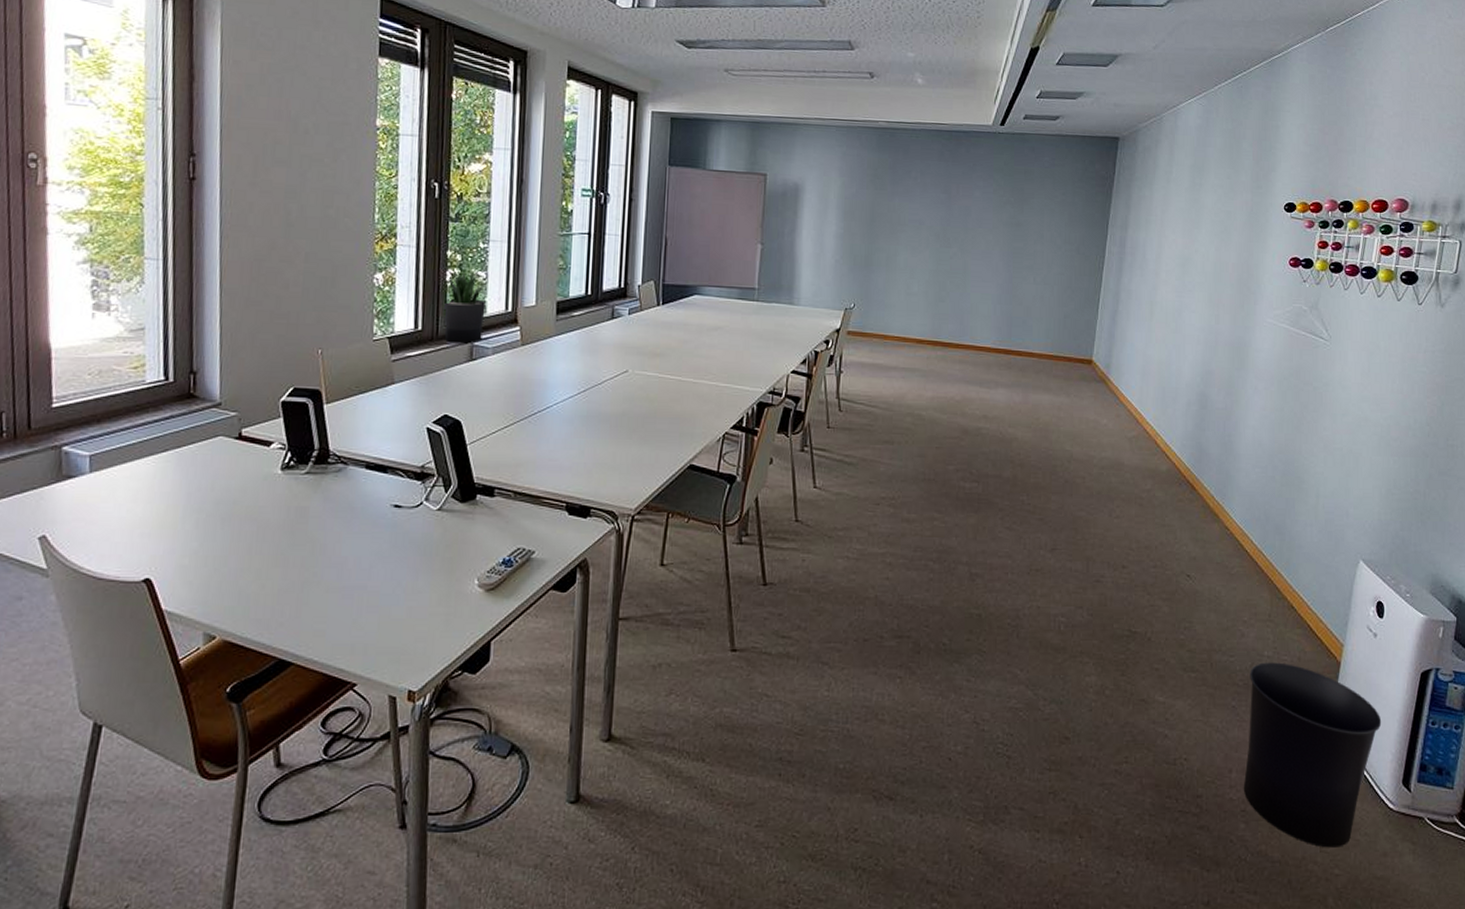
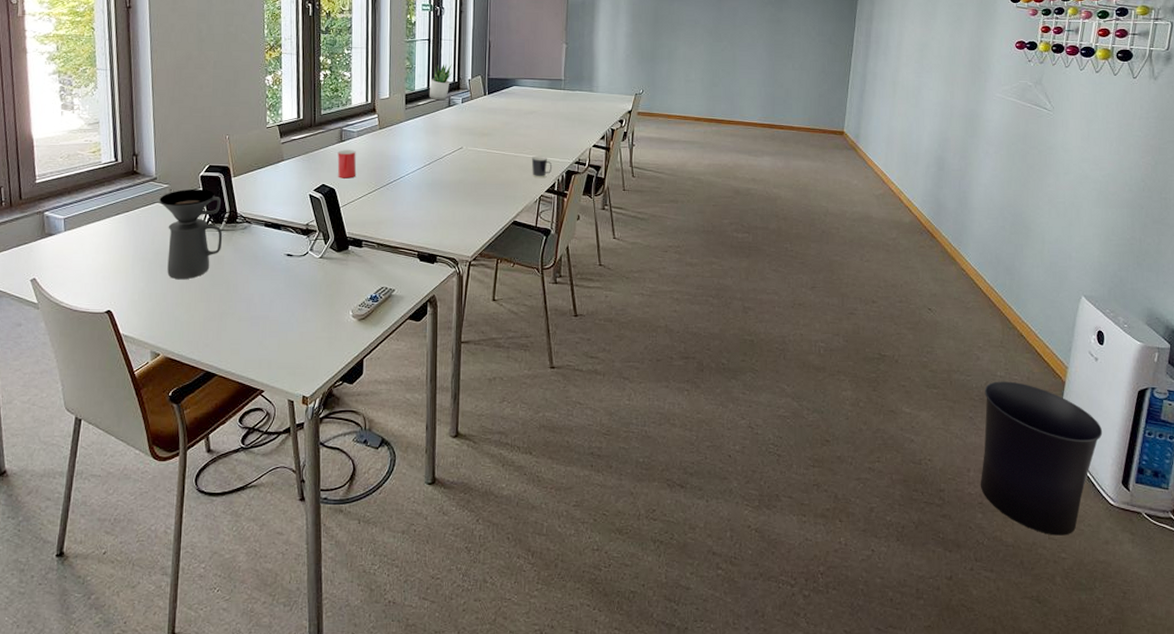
coffee maker: none [224,418,309,538] -> present [159,188,223,280]
planter: present [442,267,486,344] -> none [317,69,351,129]
cup: none [464,371,490,408] -> present [337,150,357,179]
planter: none [586,265,618,311] -> present [429,64,452,101]
mug: none [714,383,741,412] -> present [531,156,553,179]

